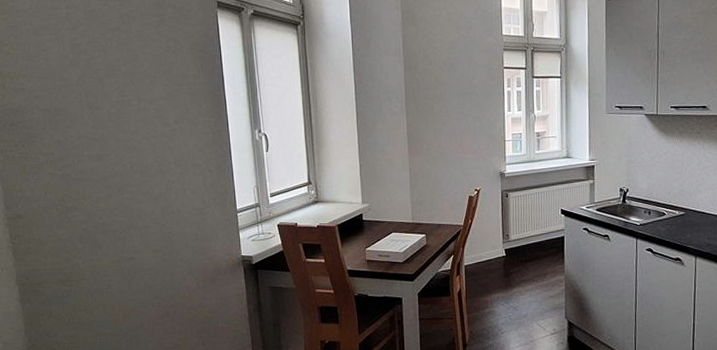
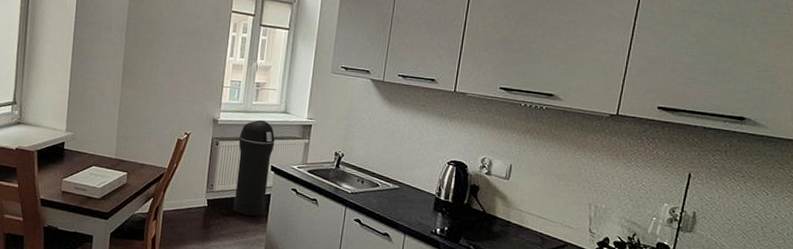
trash can: none [527,167,562,260] -> present [233,119,275,217]

